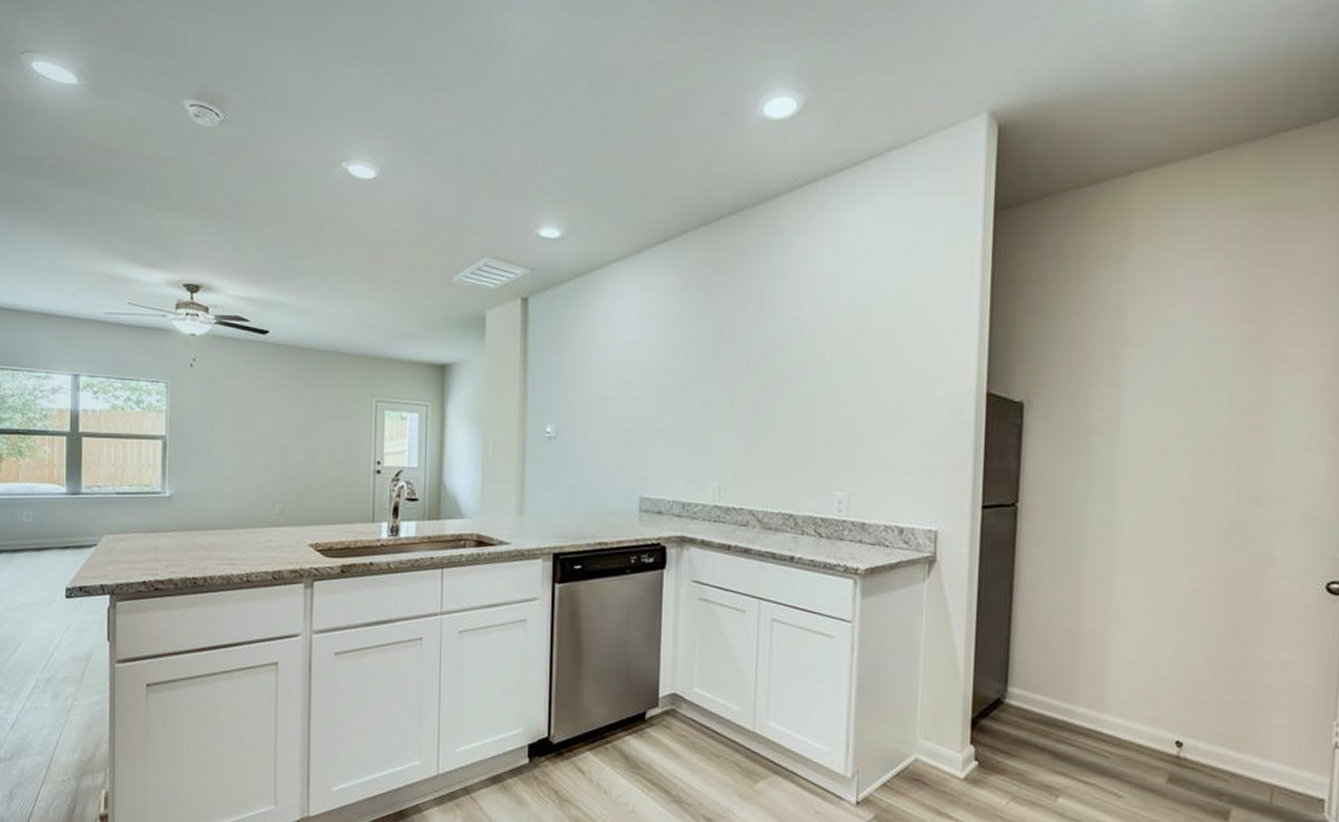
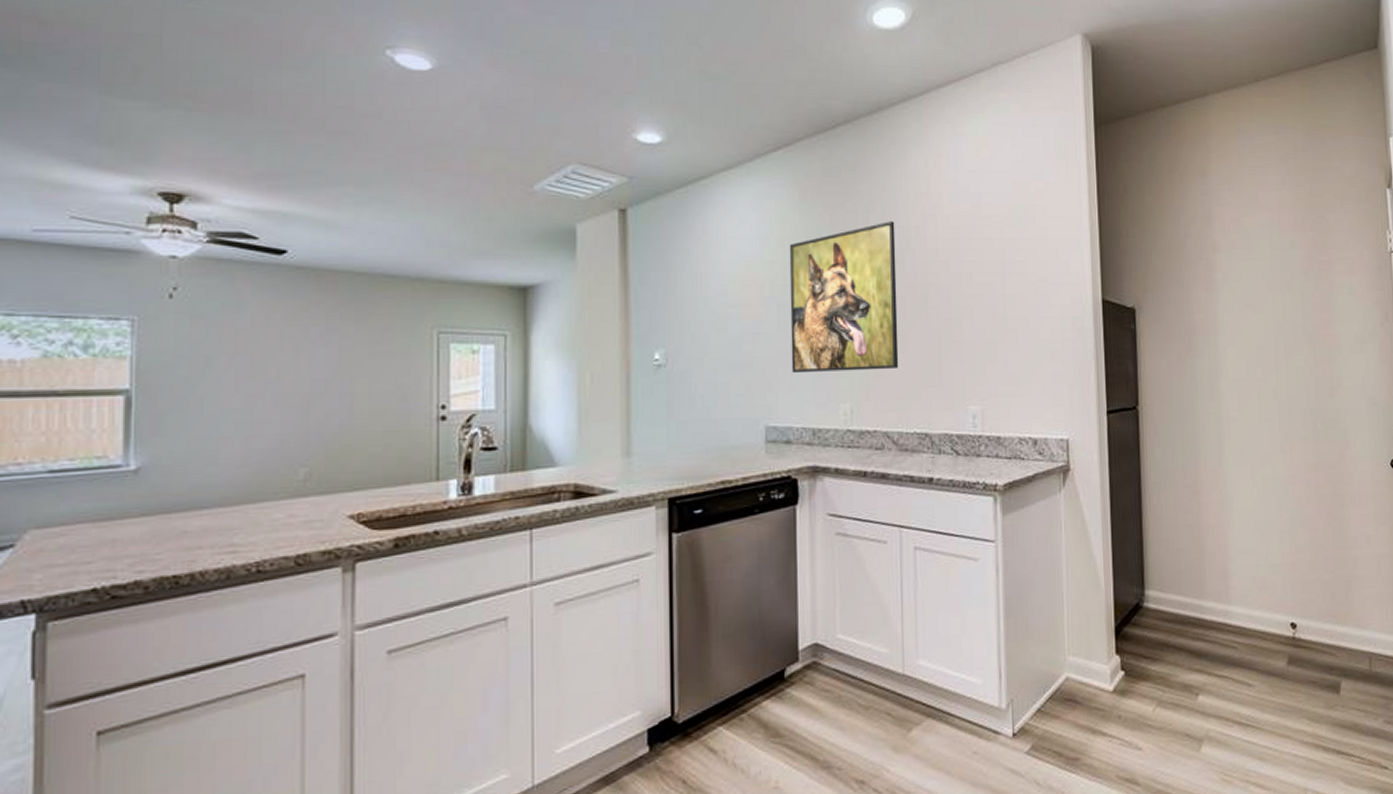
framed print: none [666,310,773,452] -> present [789,221,899,374]

